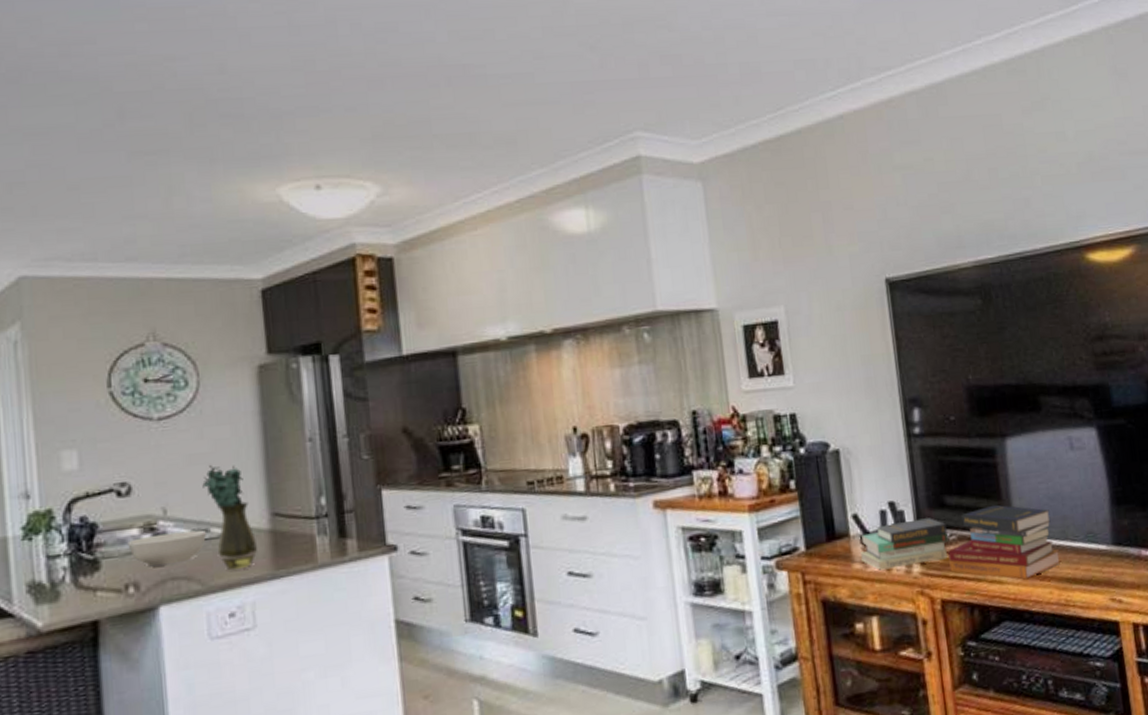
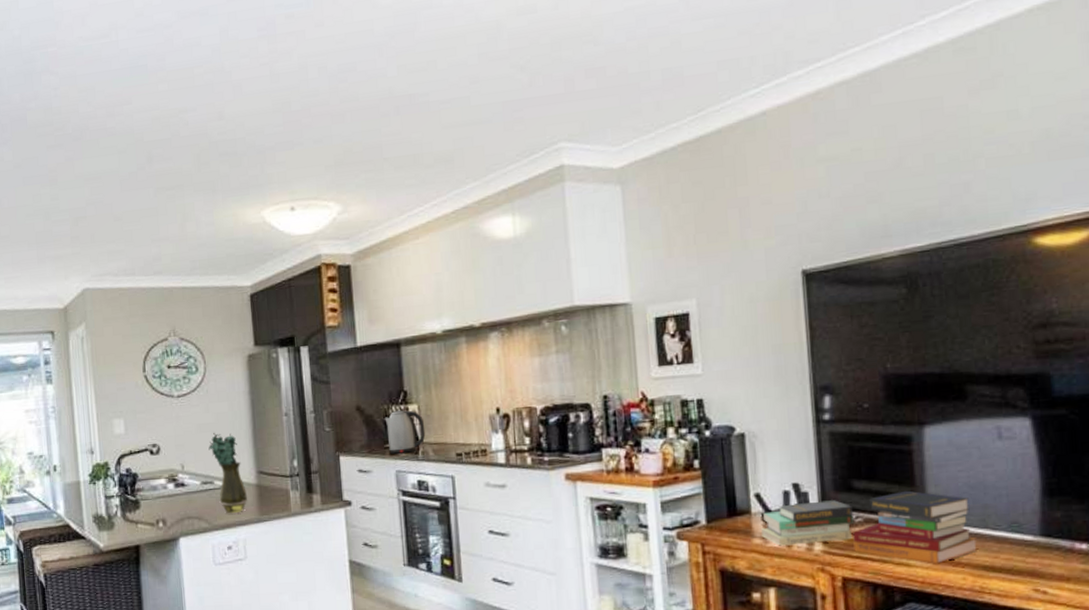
bowl: present [127,530,206,567] -> none [158,482,211,508]
kettle: none [438,431,490,485] -> present [384,409,426,454]

